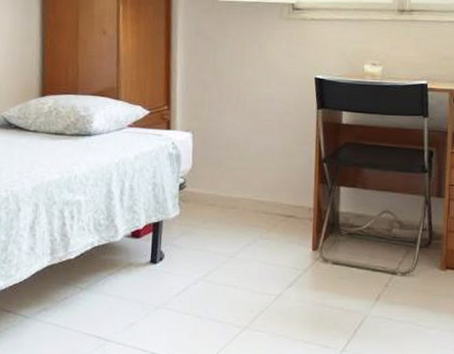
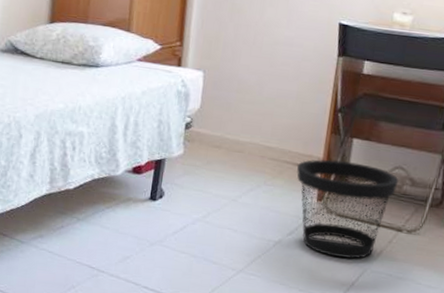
wastebasket: none [289,208,388,306] -> present [296,159,399,259]

